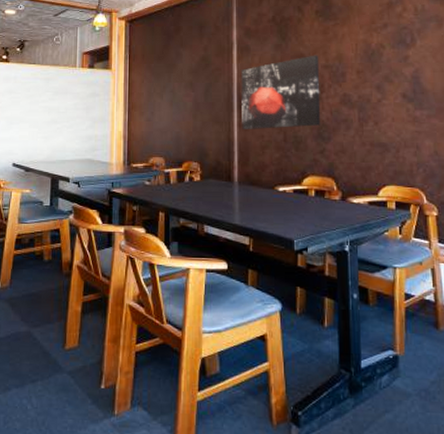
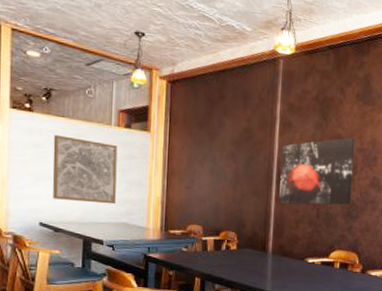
wall art: none [24,81,82,142] -> present [52,135,118,205]

